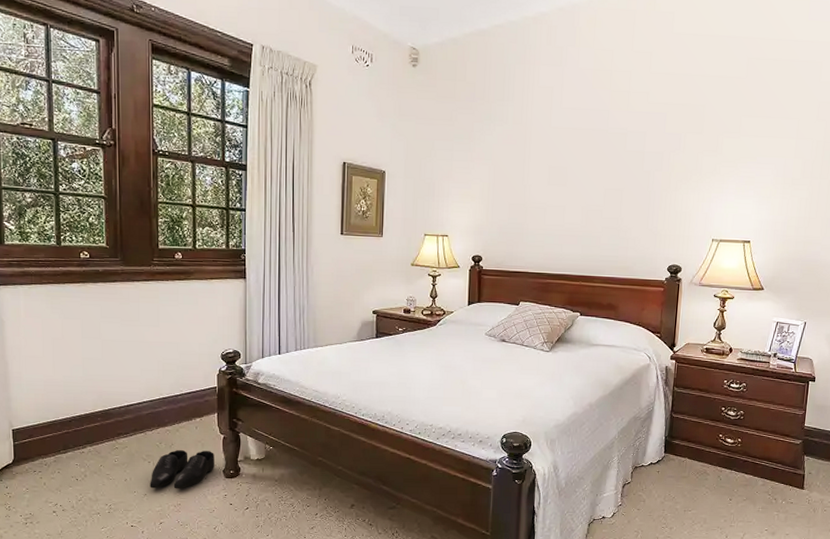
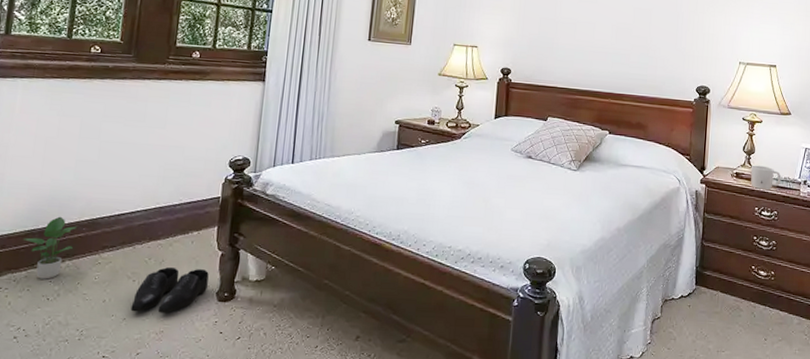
potted plant: none [48,408,93,463] -> present [23,216,78,280]
mug: none [720,340,752,364] -> present [750,165,782,191]

